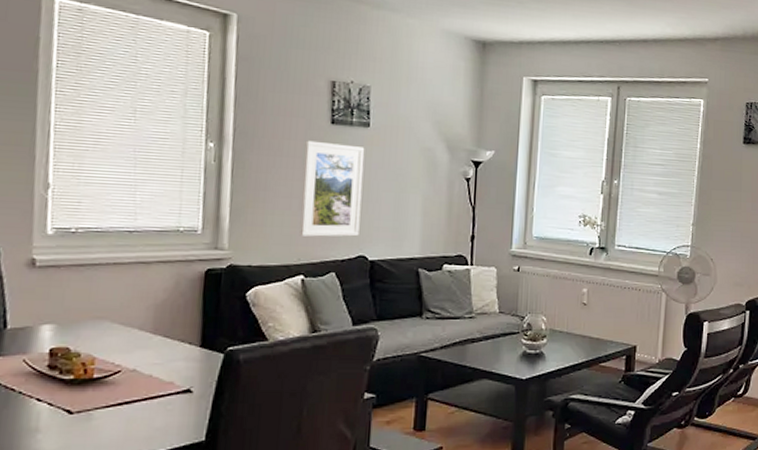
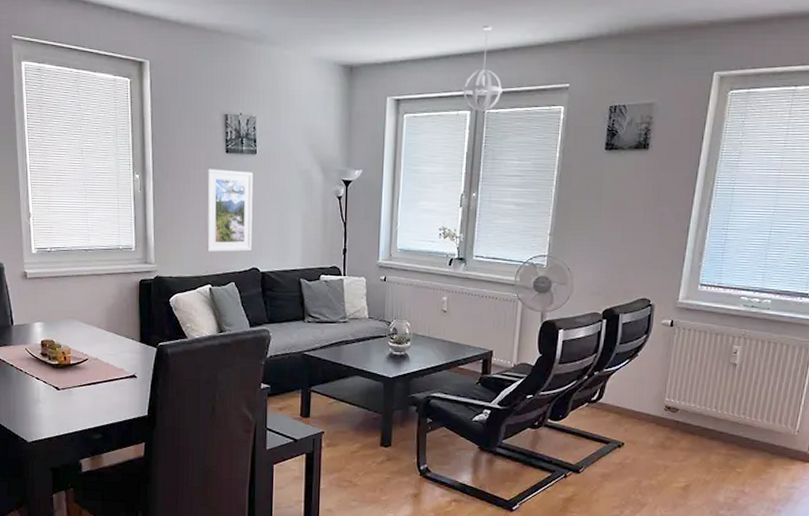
pendant light: none [603,15,644,99] -> present [462,25,503,111]

